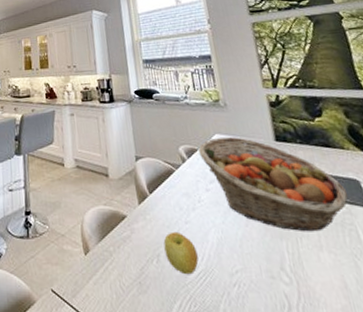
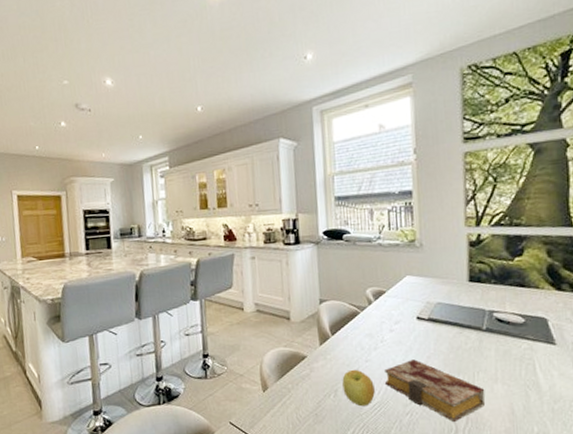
fruit basket: present [198,137,348,232] -> none [387,278,533,367]
book: none [205,222,314,296] -> present [384,359,485,422]

